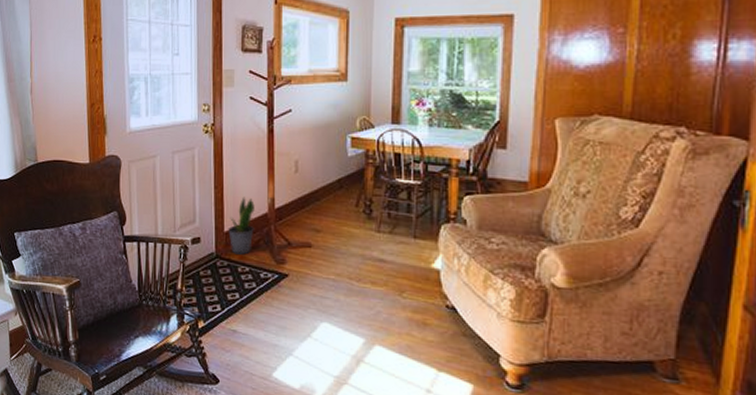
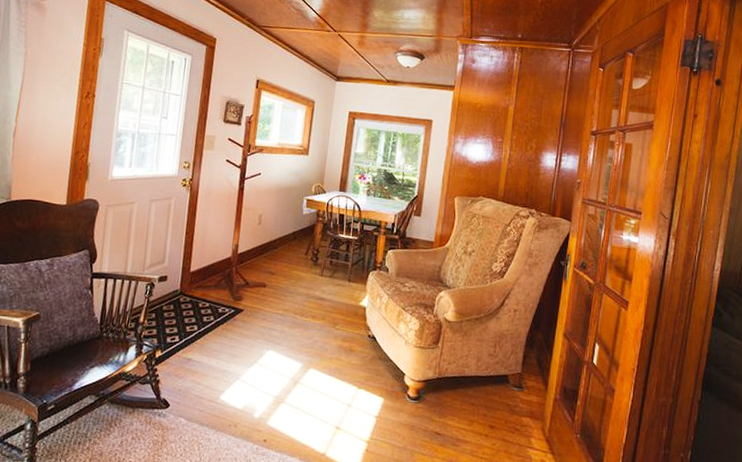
potted plant: present [228,197,255,255] -> none [194,242,221,292]

